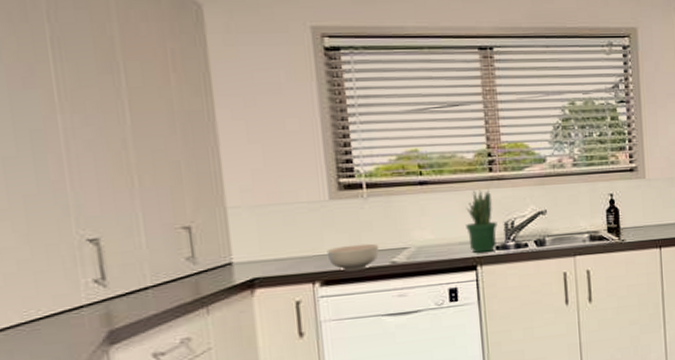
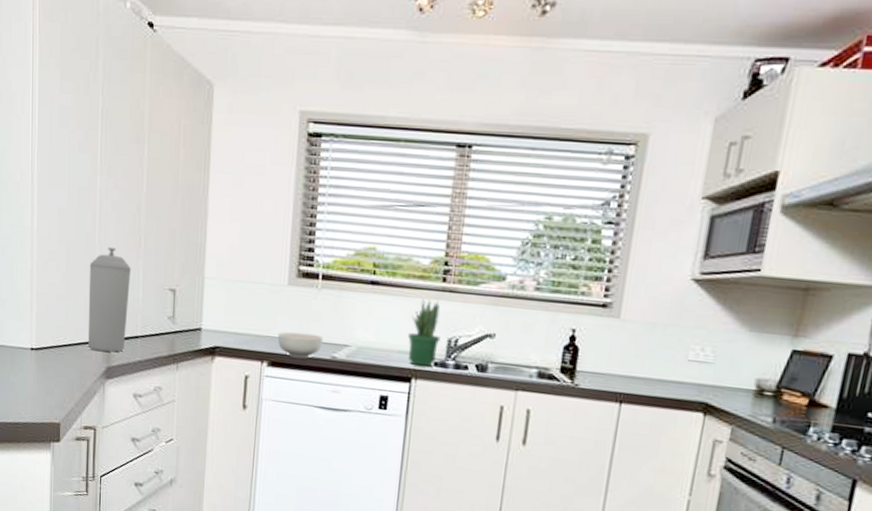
canister: none [62,192,131,317] -> present [88,246,132,352]

